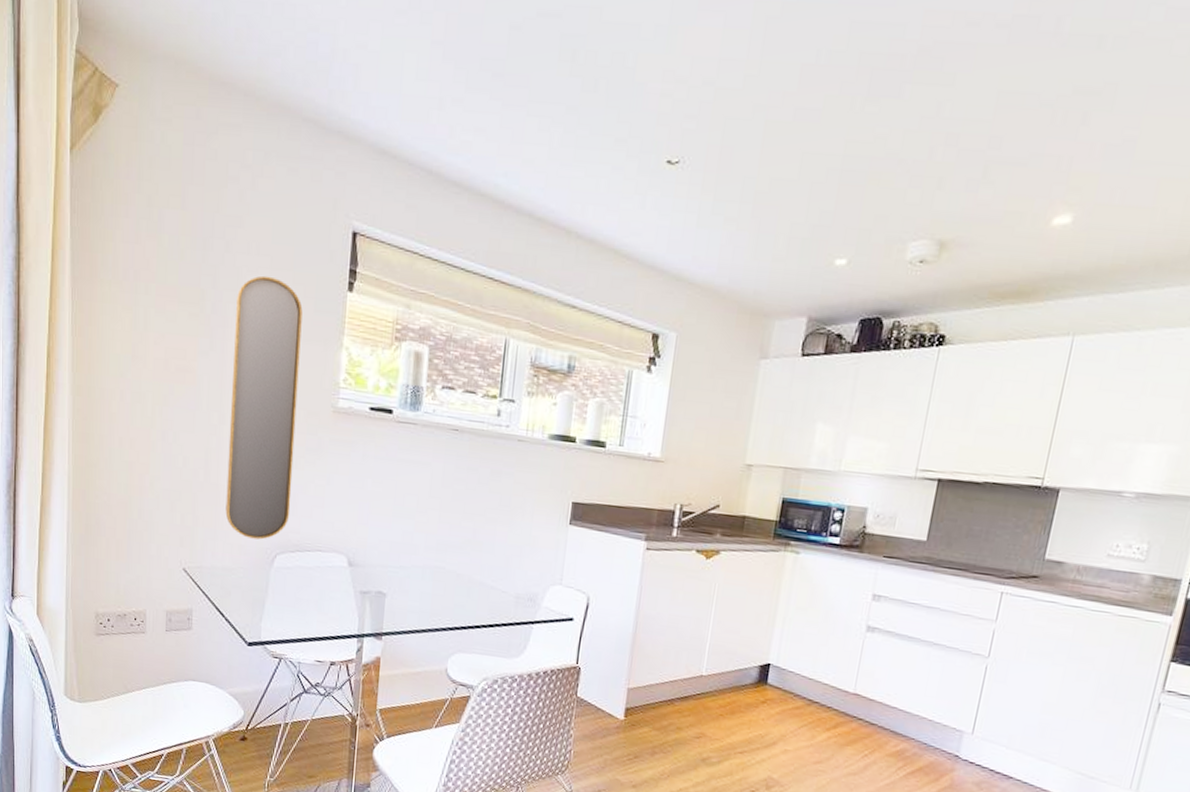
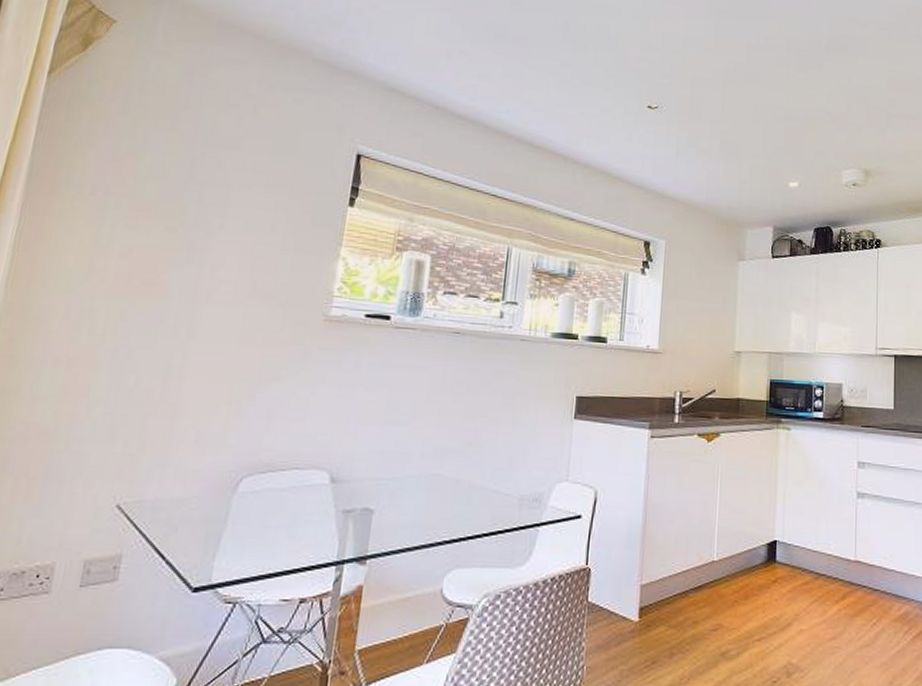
home mirror: present [225,275,303,540] -> none [182,191,298,462]

